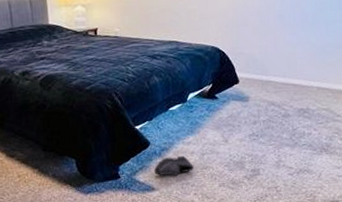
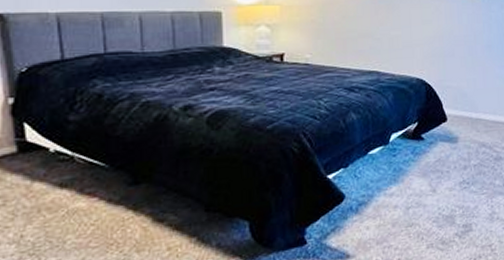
shoe: present [154,156,195,176] -> none [350,211,398,238]

